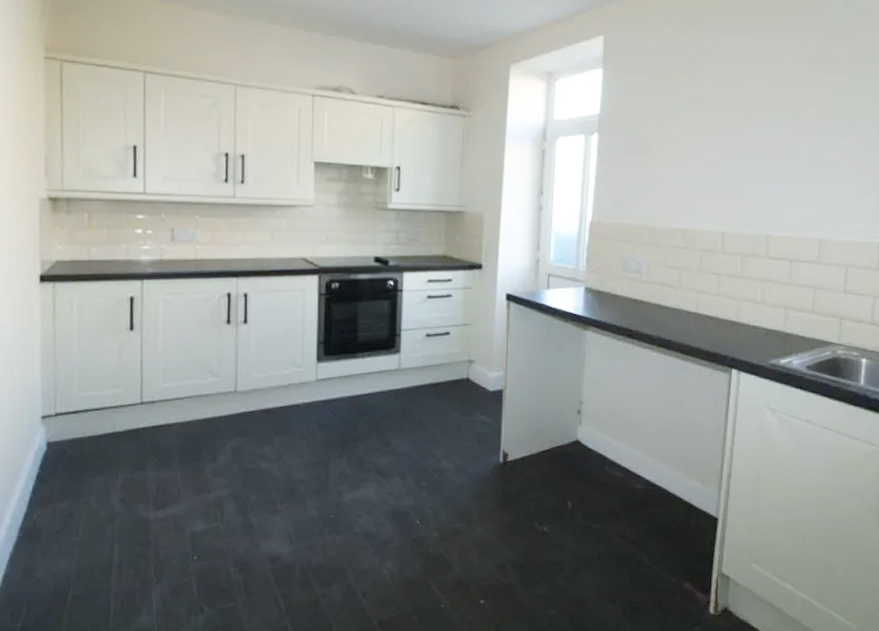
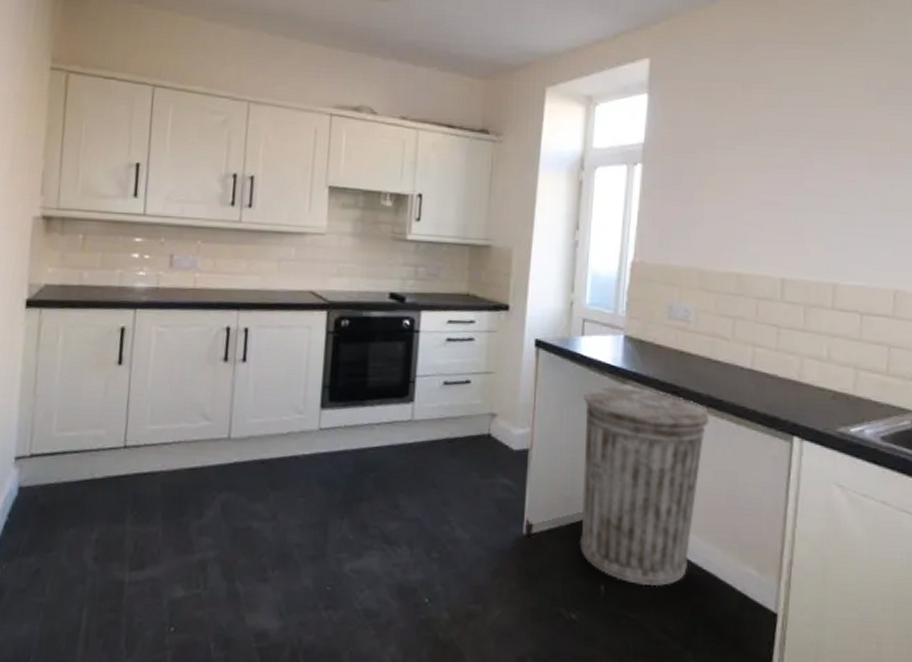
trash can: none [549,333,660,501] -> present [579,387,709,587]

